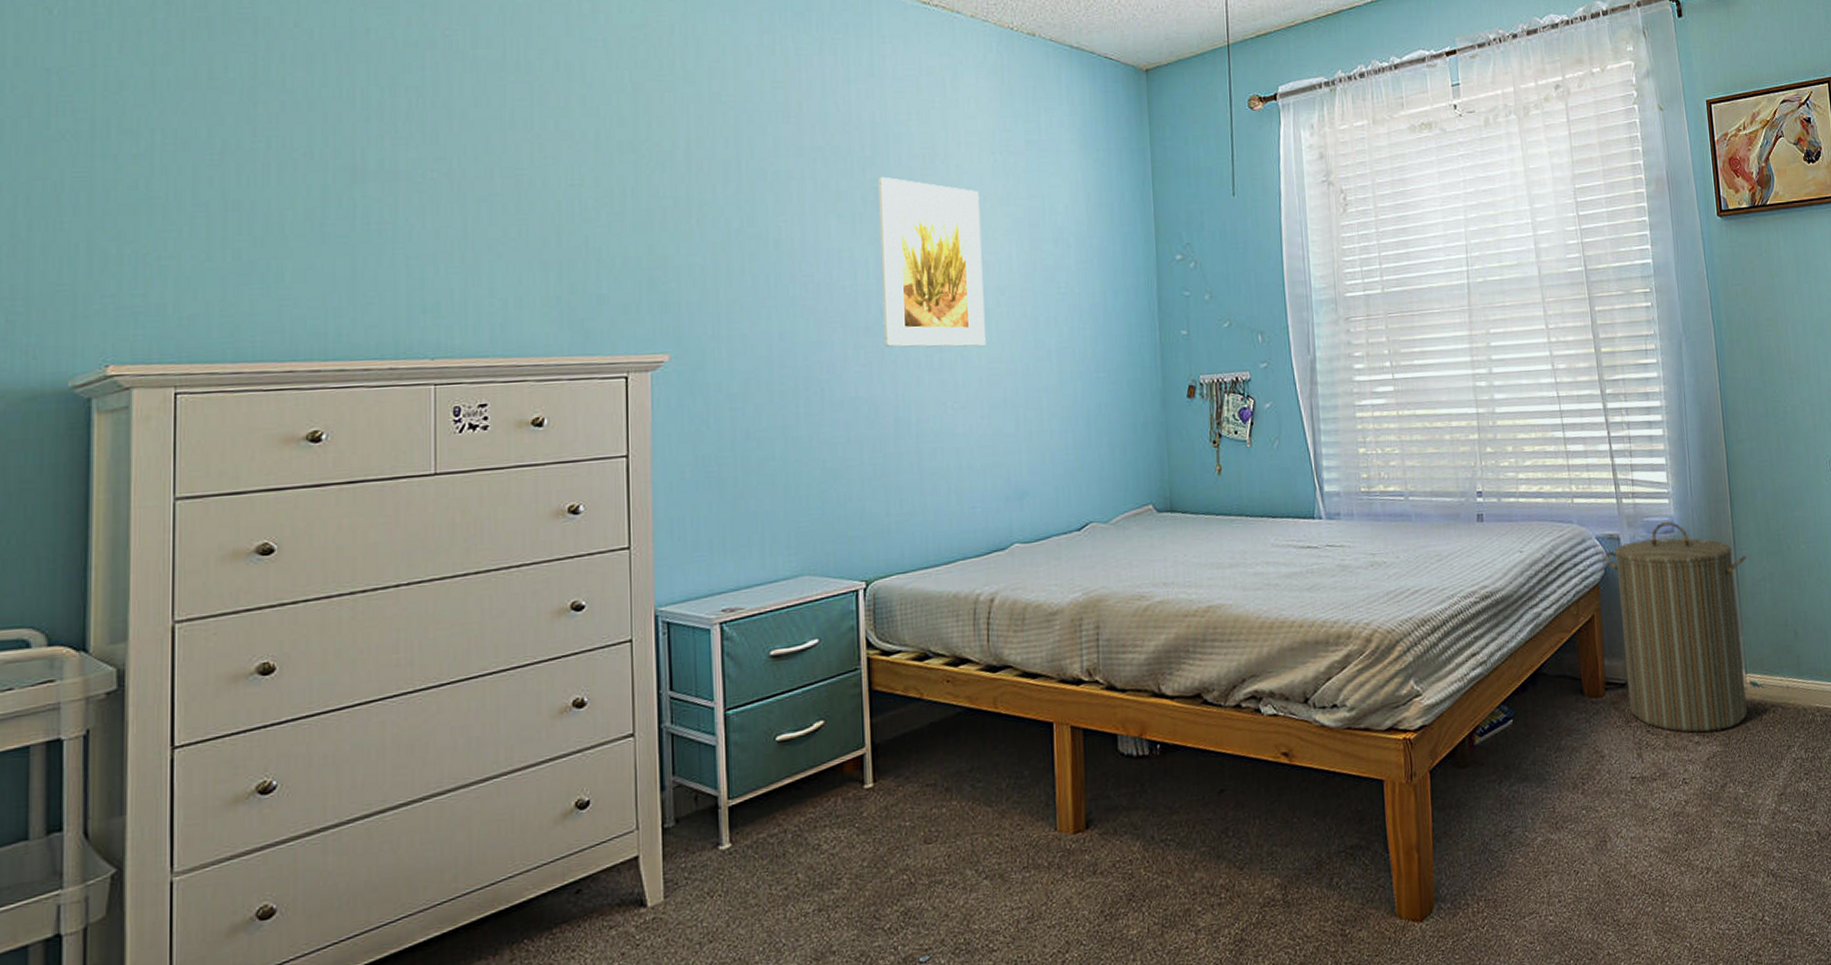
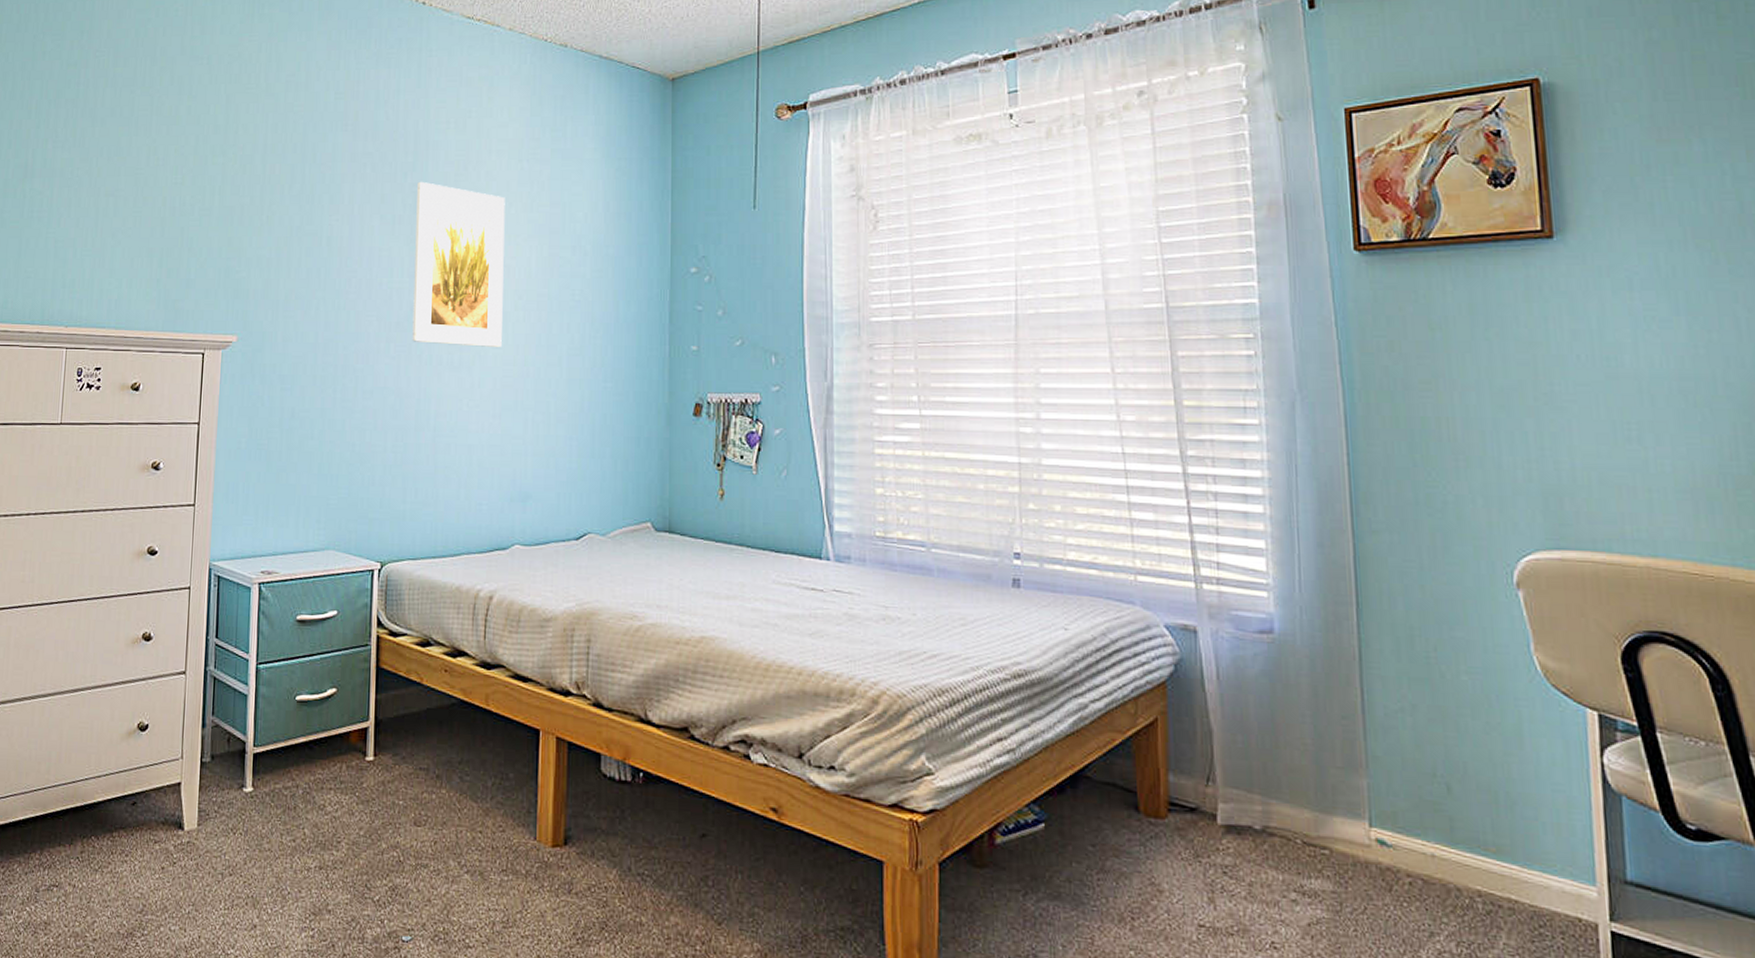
laundry hamper: present [1605,521,1748,733] -> none [1177,618,1378,893]

